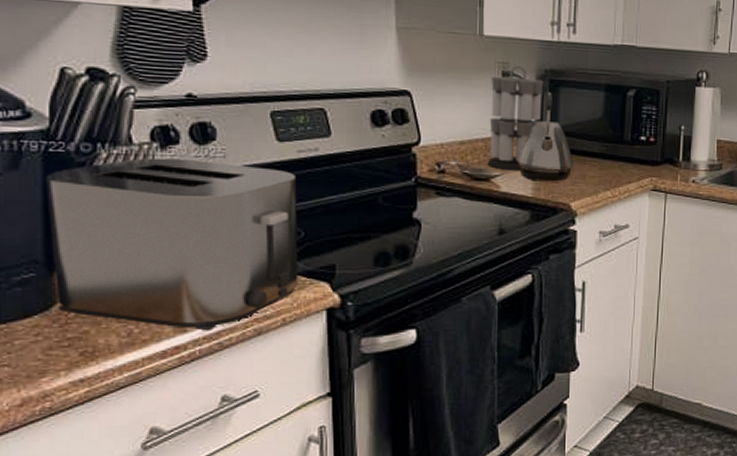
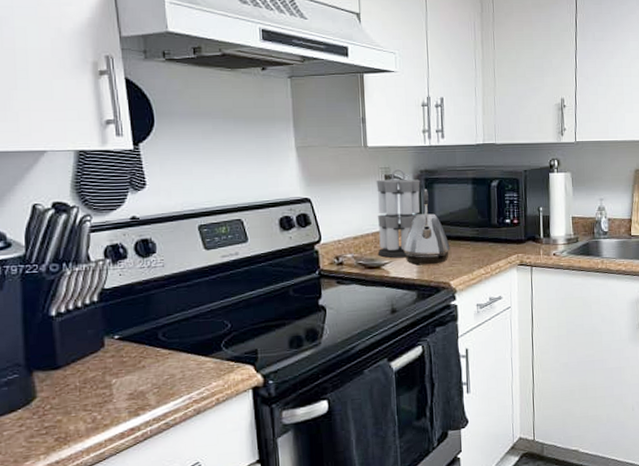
toaster: present [46,157,298,331] -> none [24,270,228,414]

